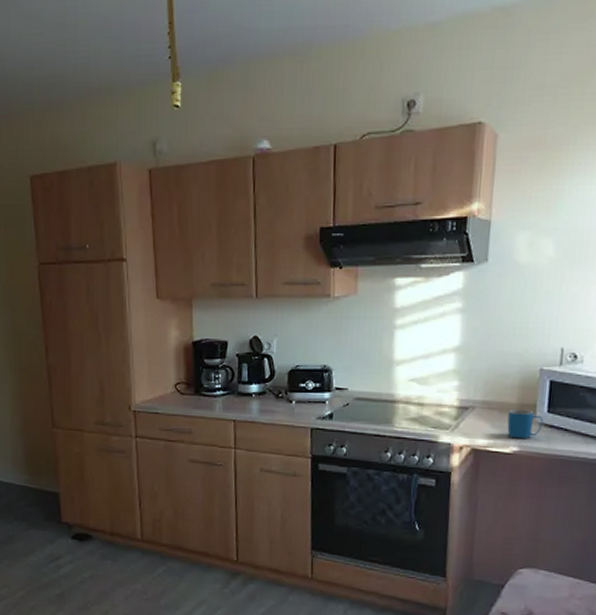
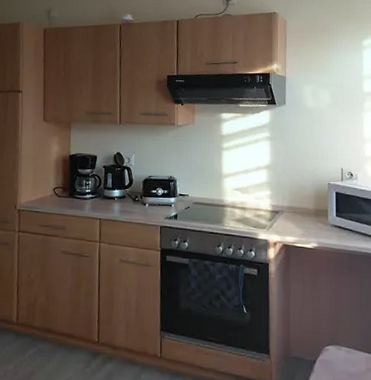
mug: present [507,409,544,439] -> none [308,214,334,237]

